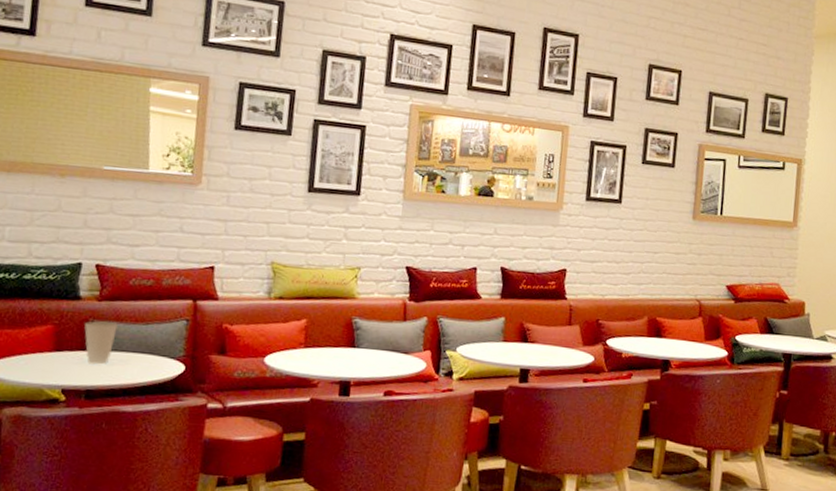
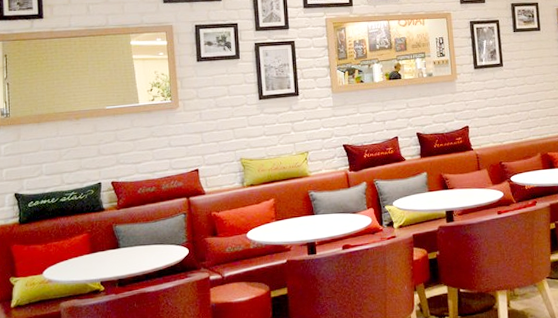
cup: present [84,321,118,365] -> none [110,223,134,259]

